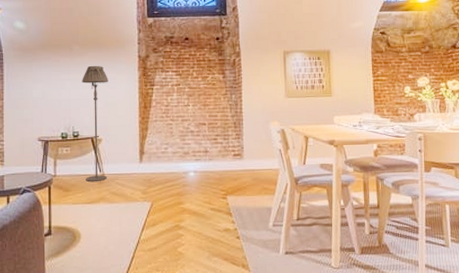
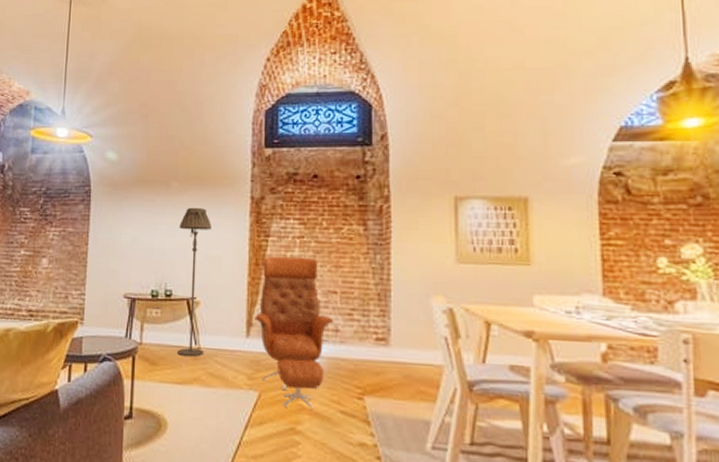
lounge chair: none [145,99,205,211] -> present [254,256,335,409]

